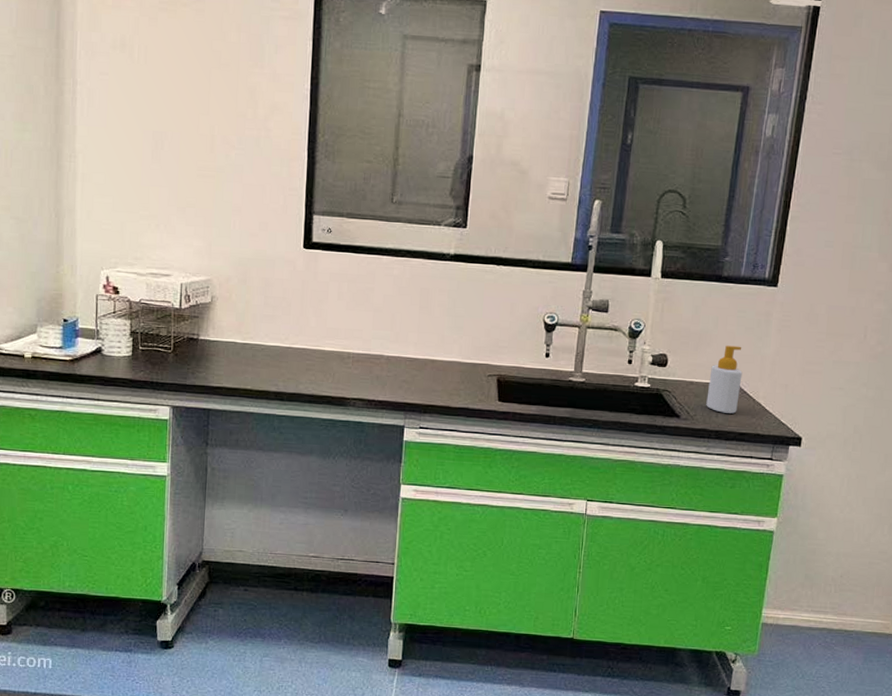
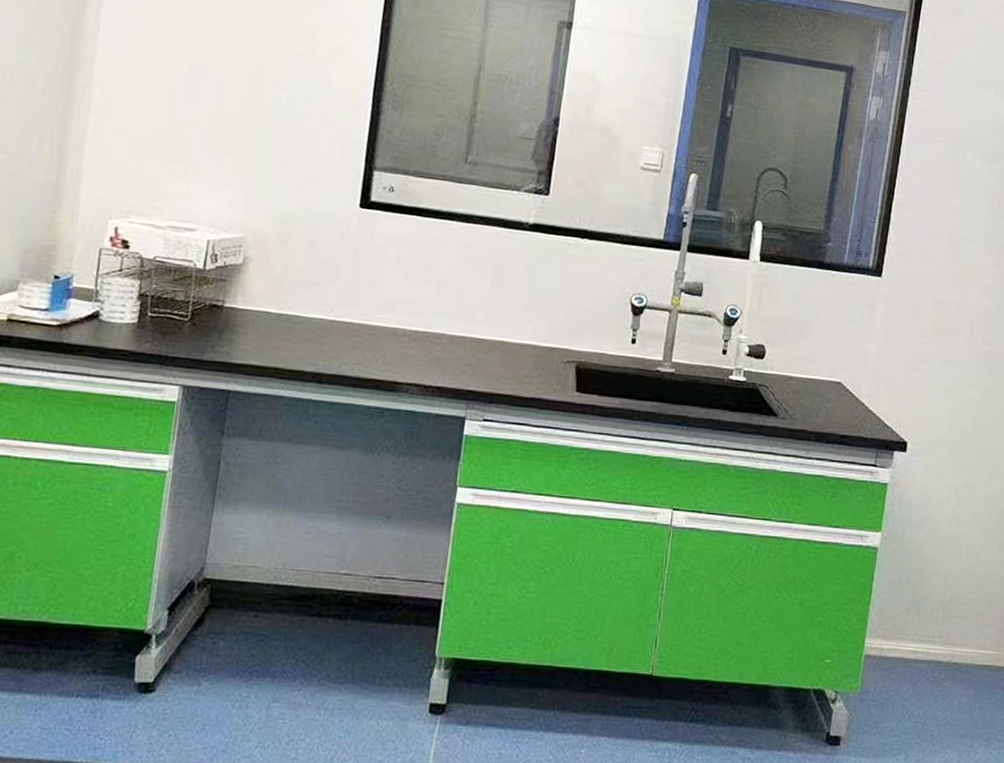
soap bottle: present [706,345,743,414] -> none [806,337,845,414]

